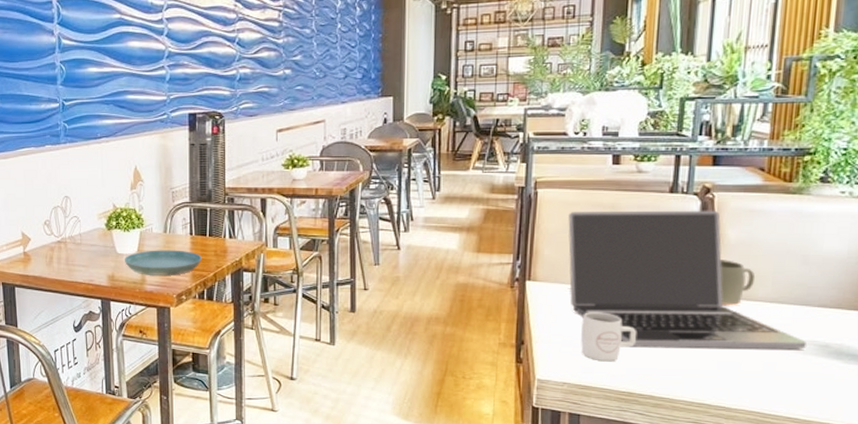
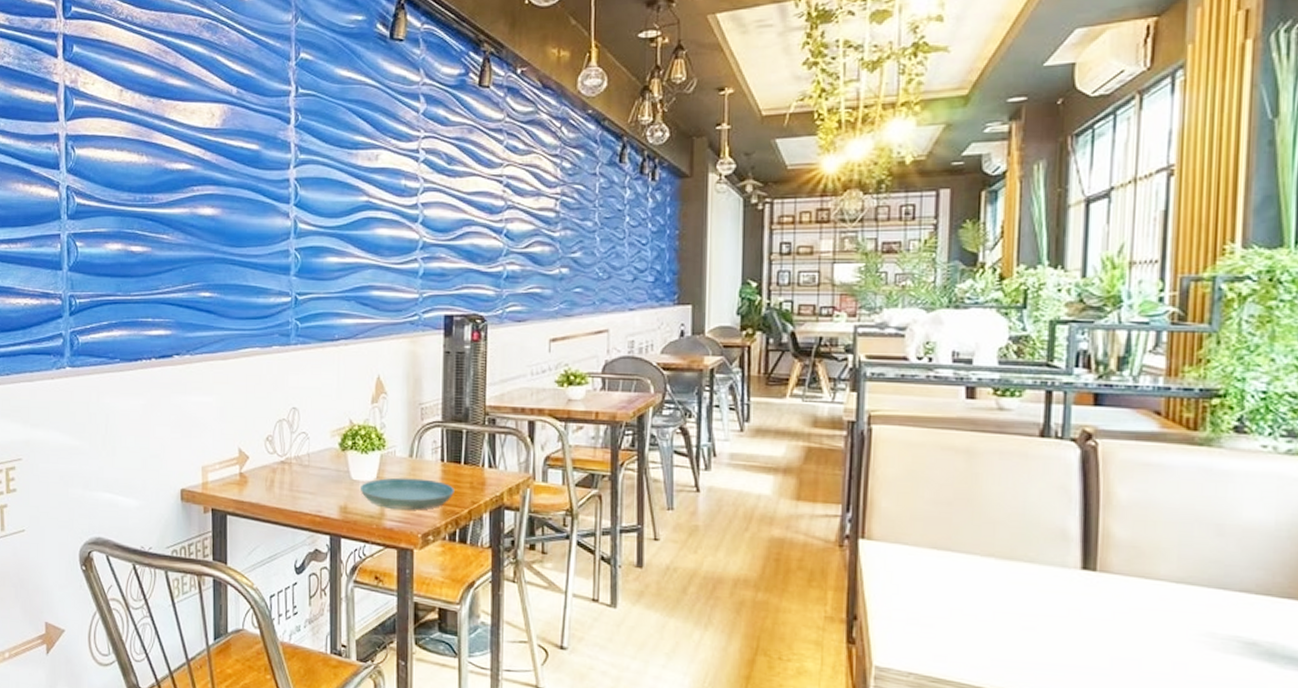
laptop: present [568,210,806,348] -> none [911,455,1227,645]
mug: present [581,312,637,362] -> none [930,583,1004,649]
mug: present [719,260,756,305] -> none [1108,524,1156,584]

